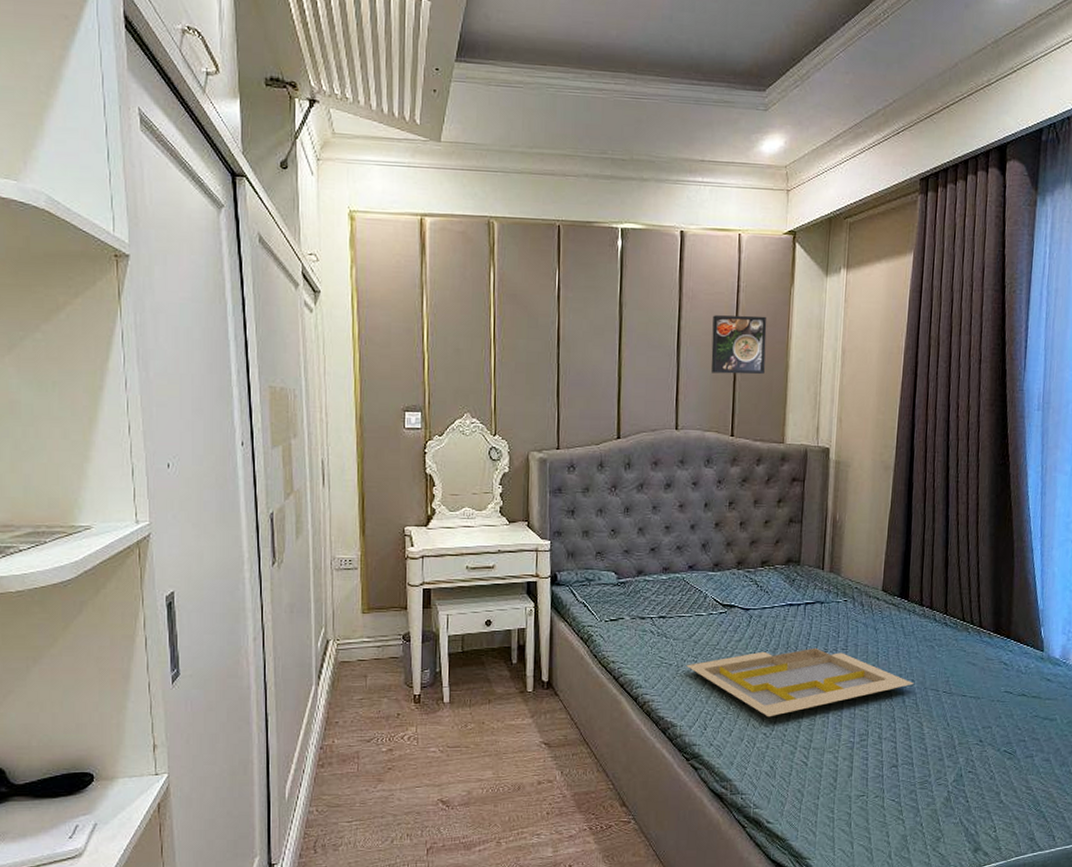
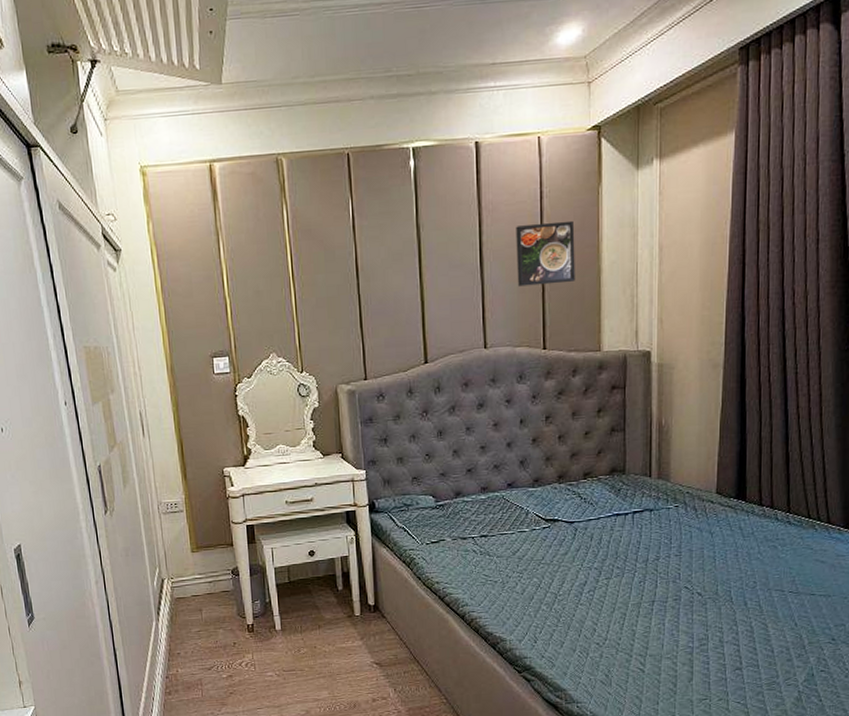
serving tray: present [687,647,914,717] -> none [512,555,756,627]

